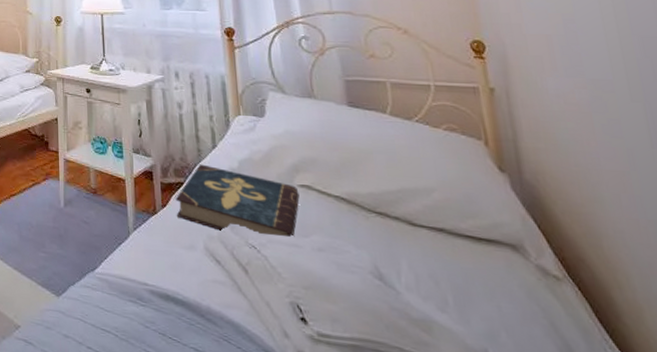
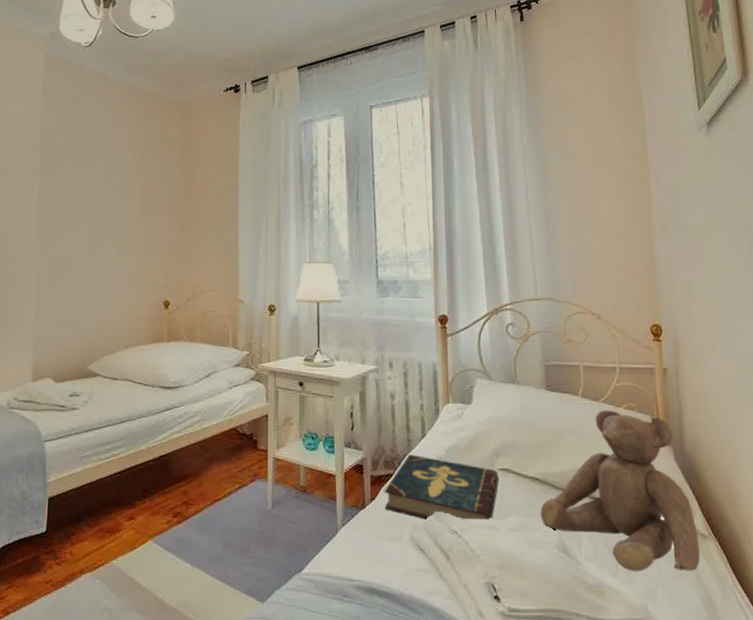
teddy bear: none [348,130,554,317] -> present [540,410,700,572]

